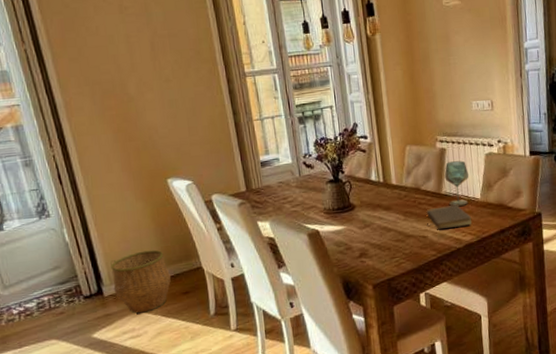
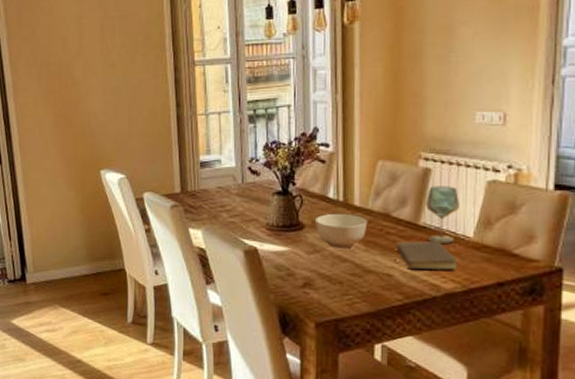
basket: present [110,250,171,314] -> none [36,242,92,308]
bowl: none [362,191,404,221] -> present [314,213,368,249]

